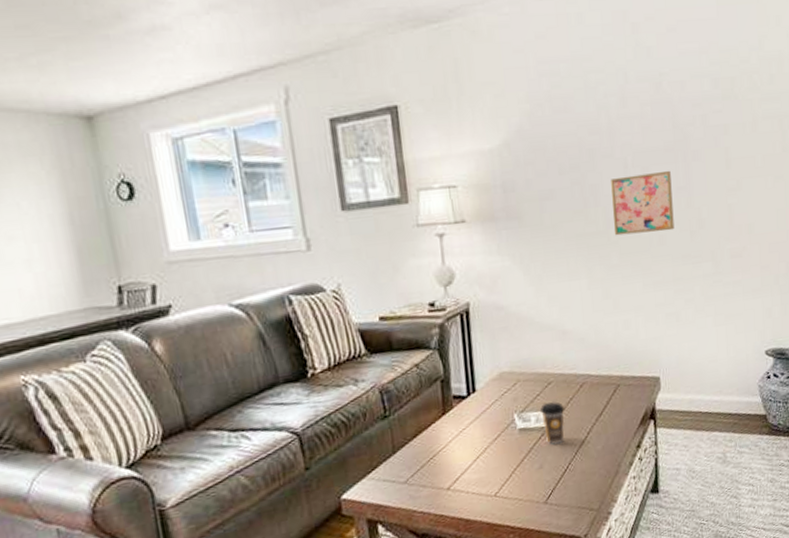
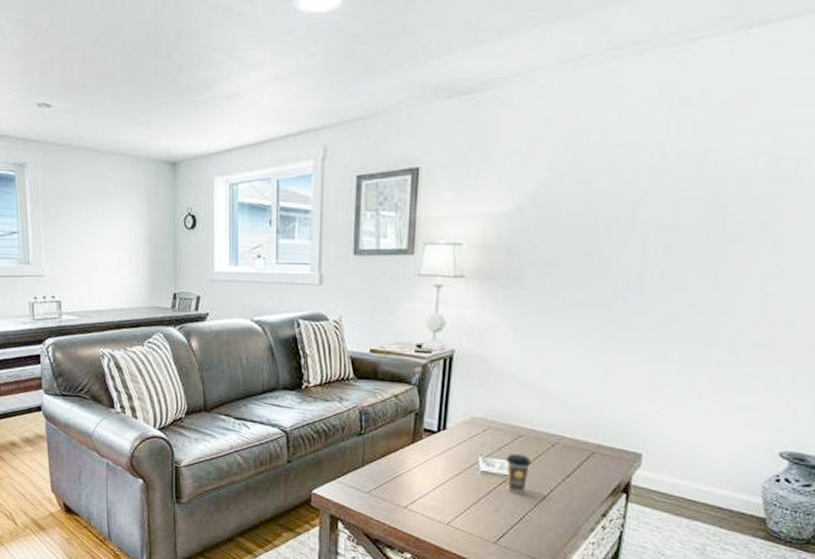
wall art: present [611,170,674,236] -> none [618,250,698,311]

